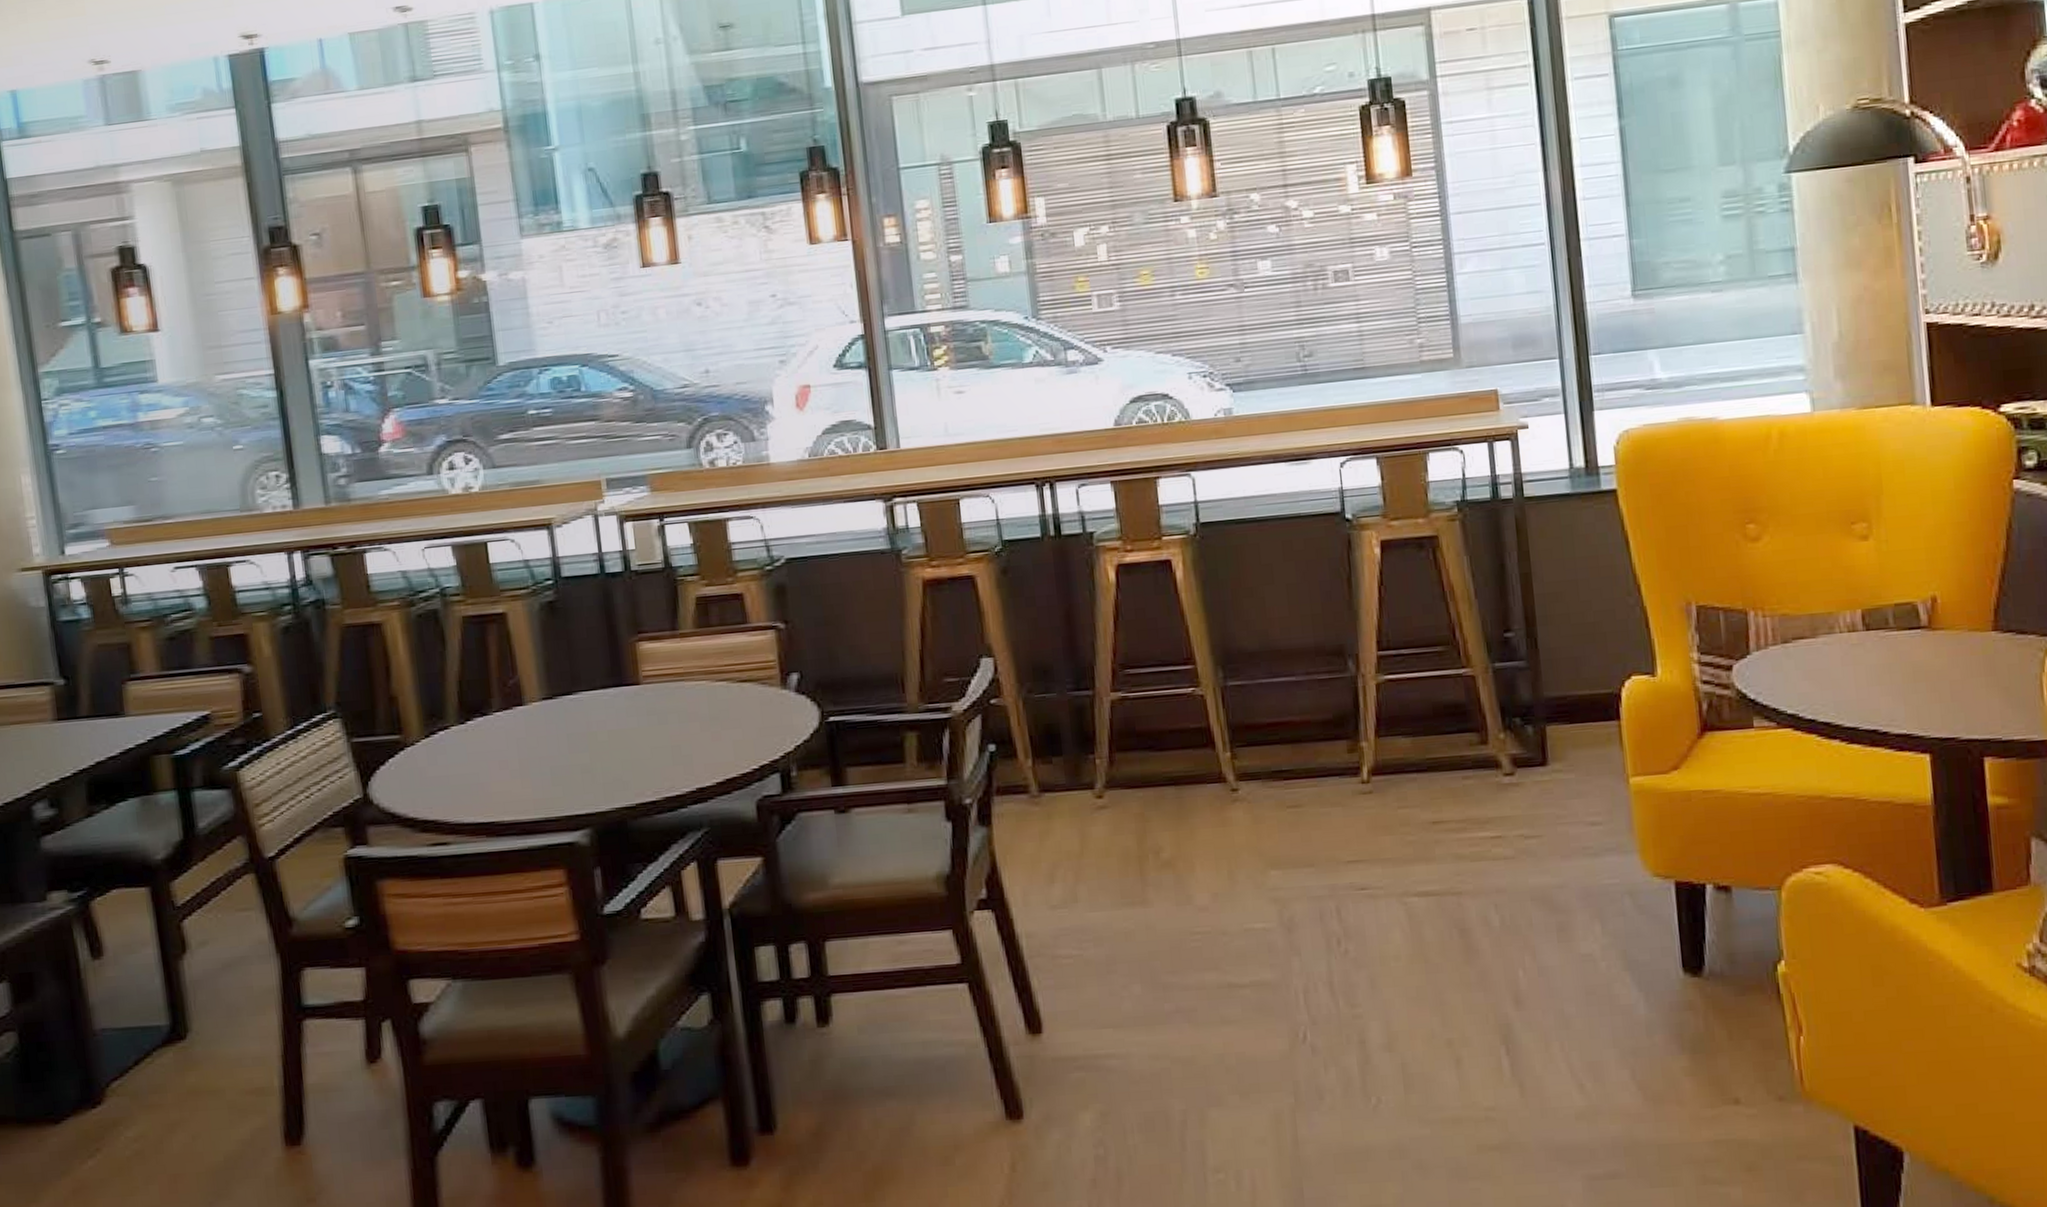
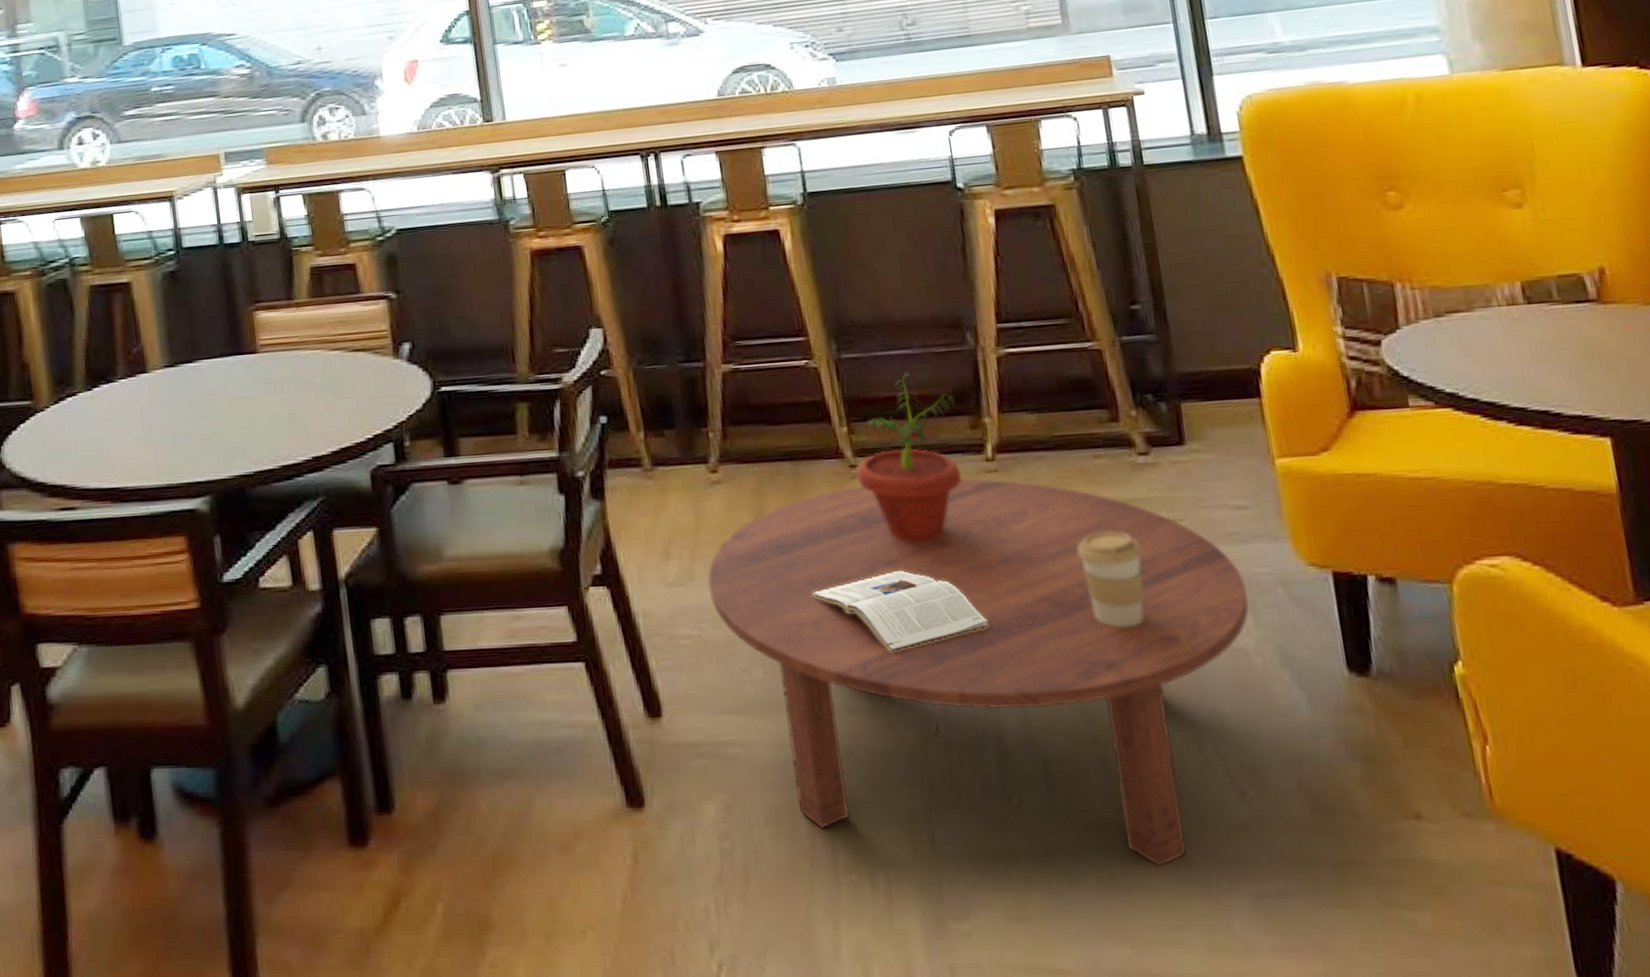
coffee table: none [1090,800,1598,1155] -> present [707,478,1249,866]
magazine: none [1190,888,1357,966] -> present [811,570,988,652]
potted plant: none [1238,699,1337,862] -> present [857,372,961,542]
coffee cup: none [1443,848,1503,938] -> present [1077,531,1144,628]

